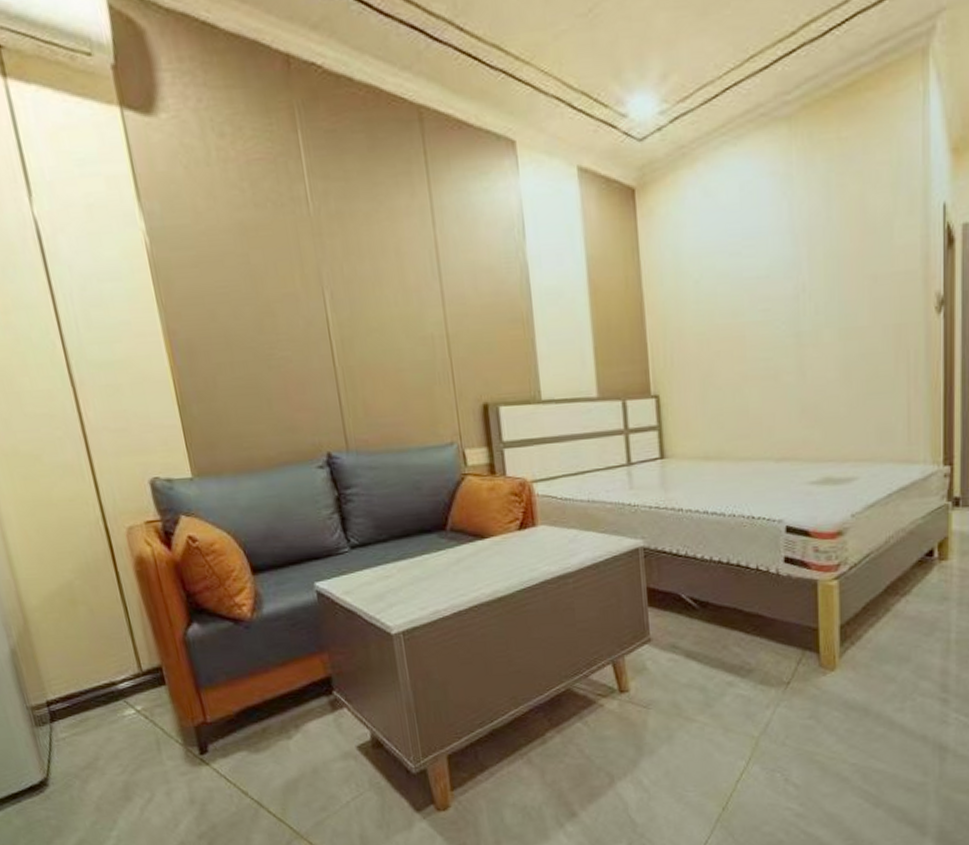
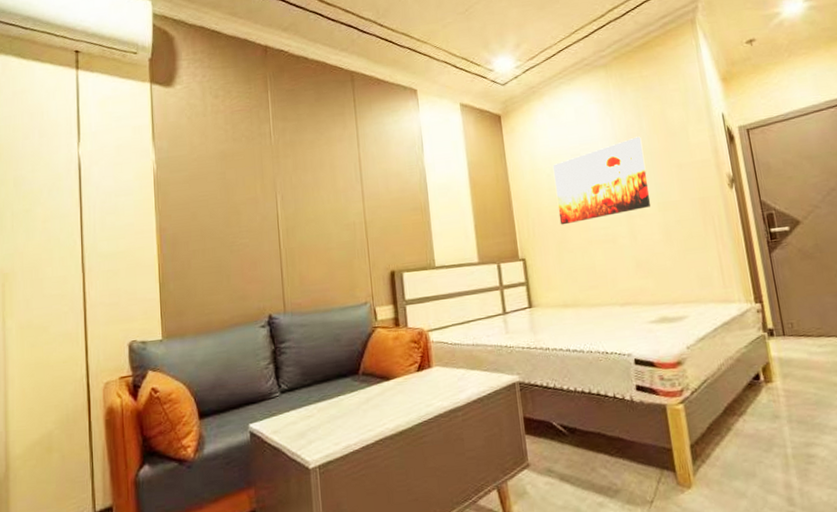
wall art: none [702,231,830,353] -> present [552,136,651,225]

